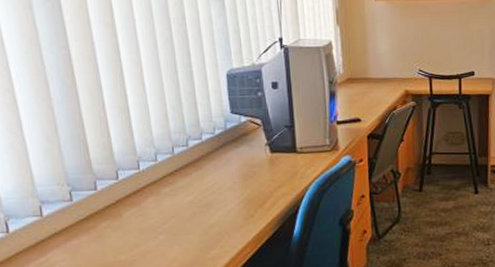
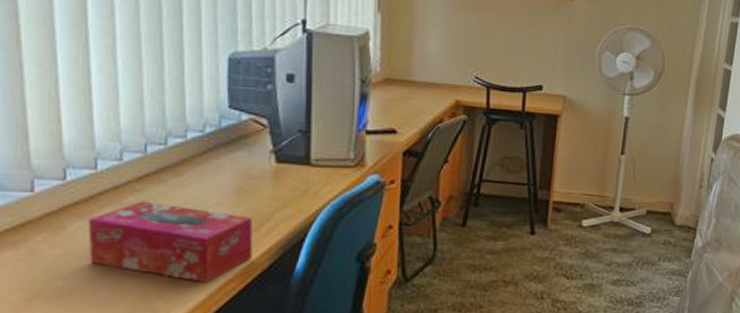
tissue box: none [137,190,261,250] -> present [87,201,253,284]

